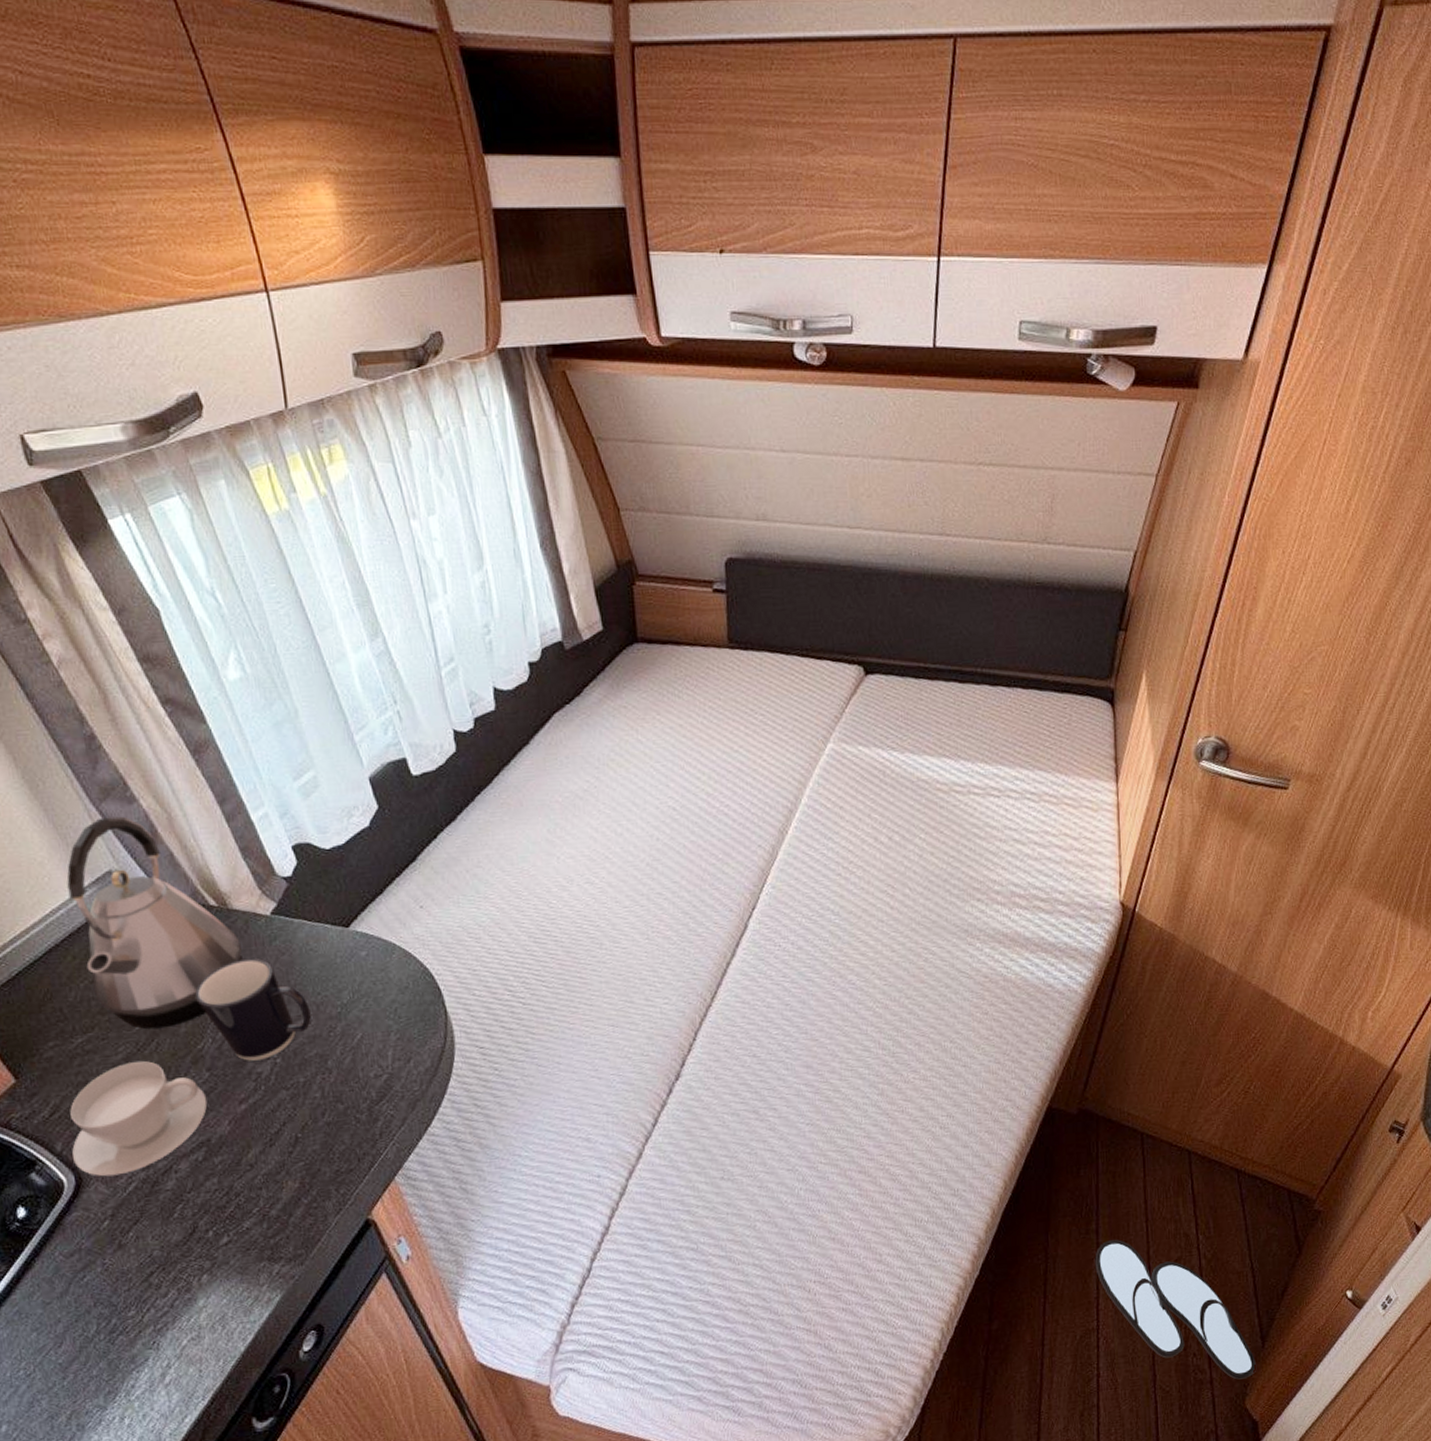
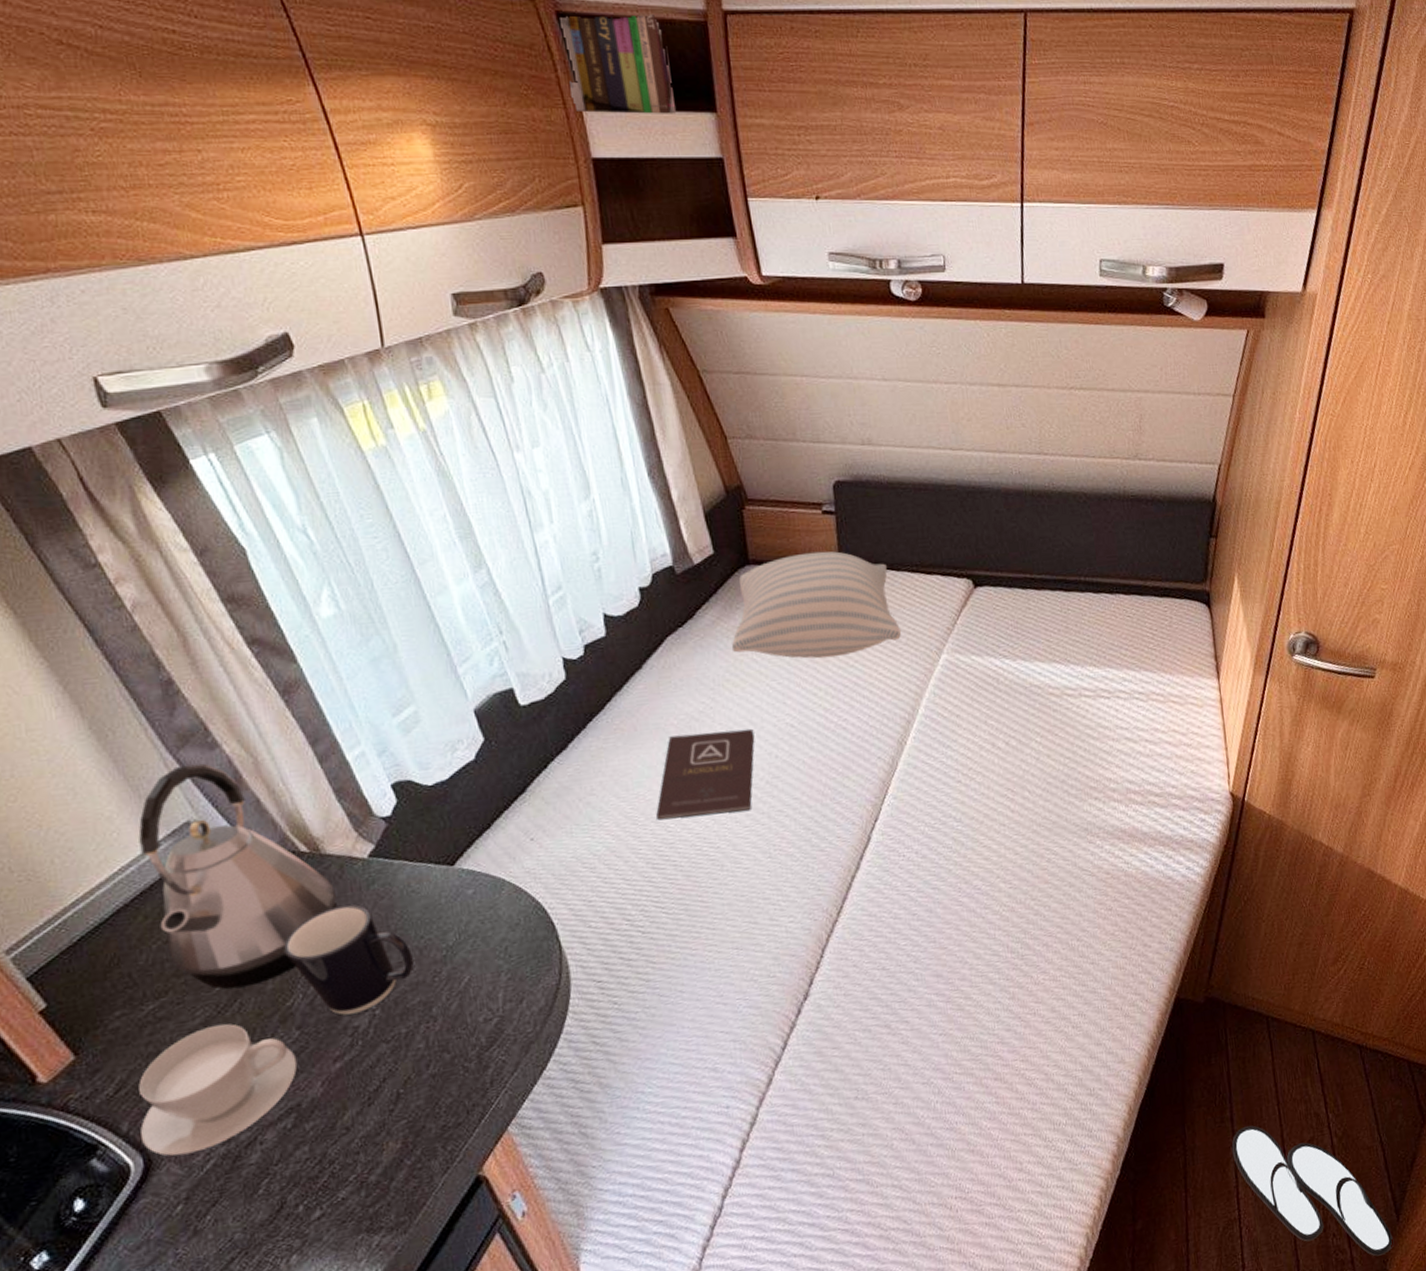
books: none [464,49,579,160] -> present [560,15,676,114]
book: none [539,809,637,896] -> present [656,728,755,821]
pillow: none [617,631,788,742] -> present [731,551,902,659]

